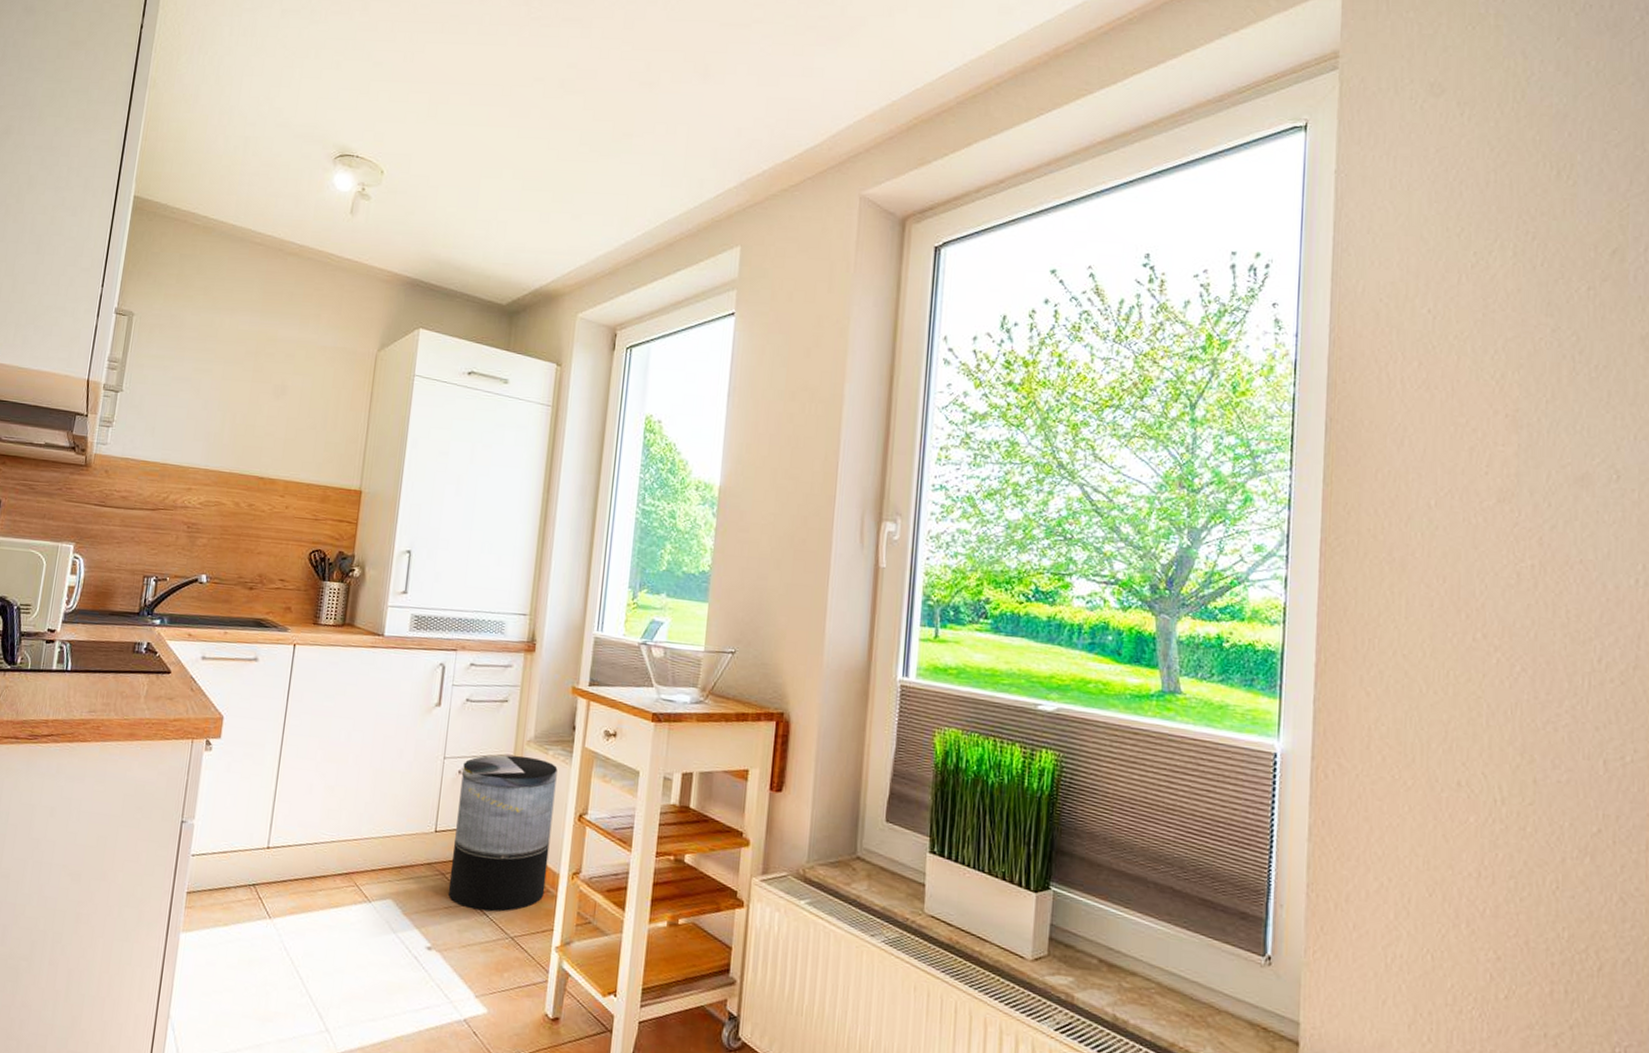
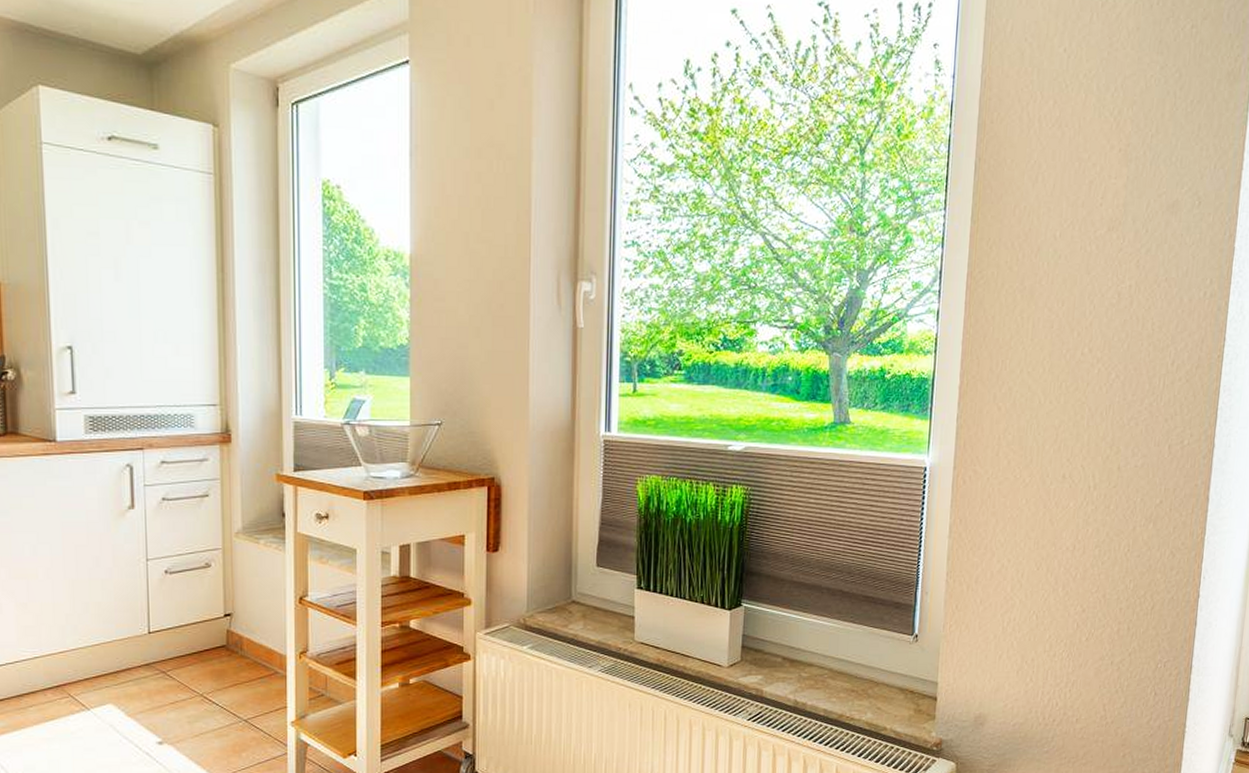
trash can: present [448,754,558,912] -> none [169,548,273,701]

